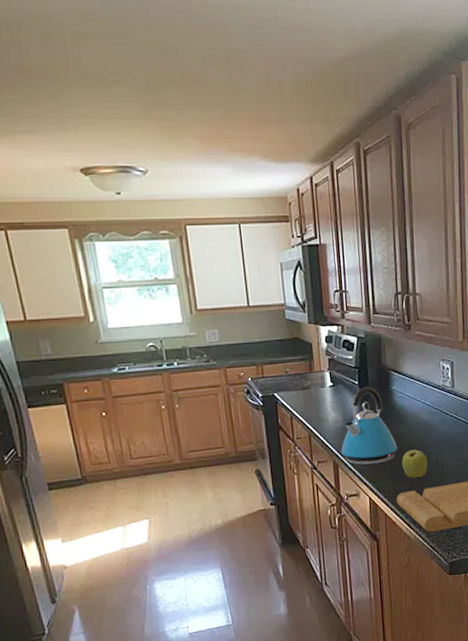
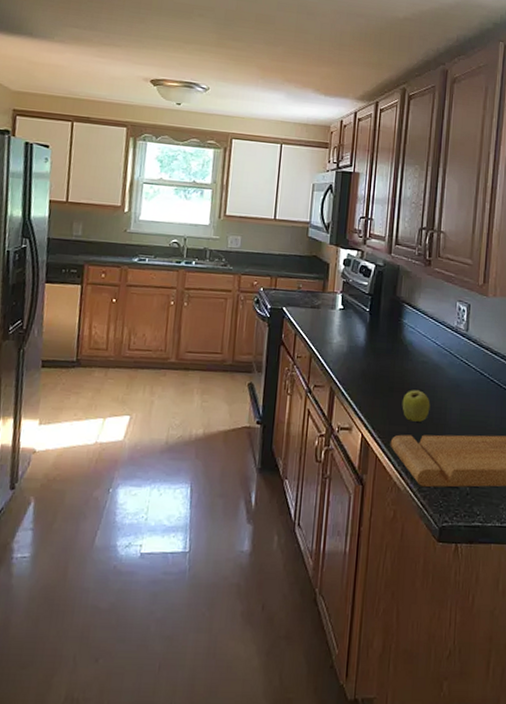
kettle: present [341,386,398,466] -> none [340,315,401,399]

